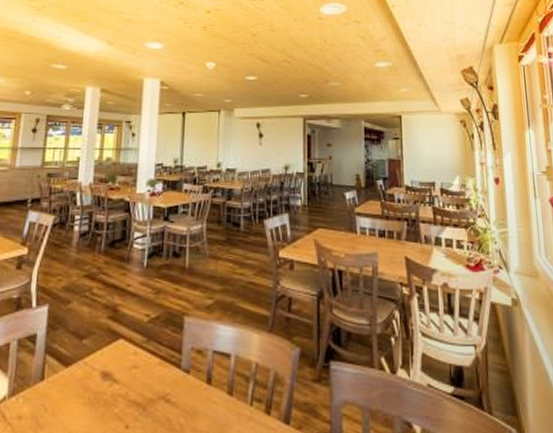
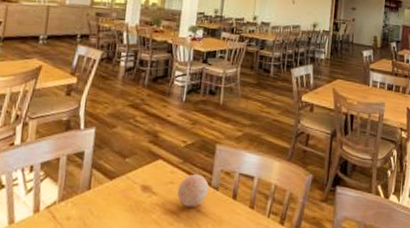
decorative ball: none [142,354,178,397] -> present [177,173,209,207]

